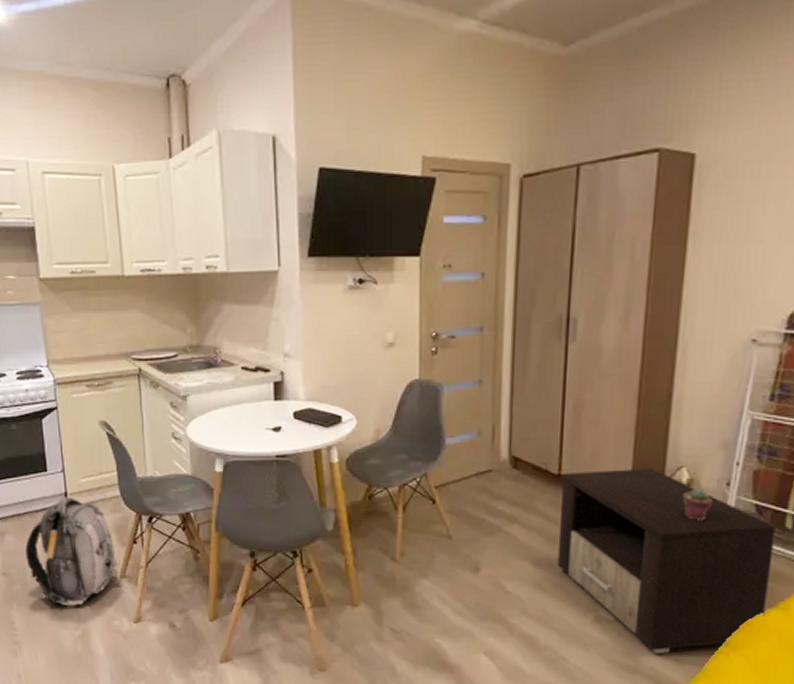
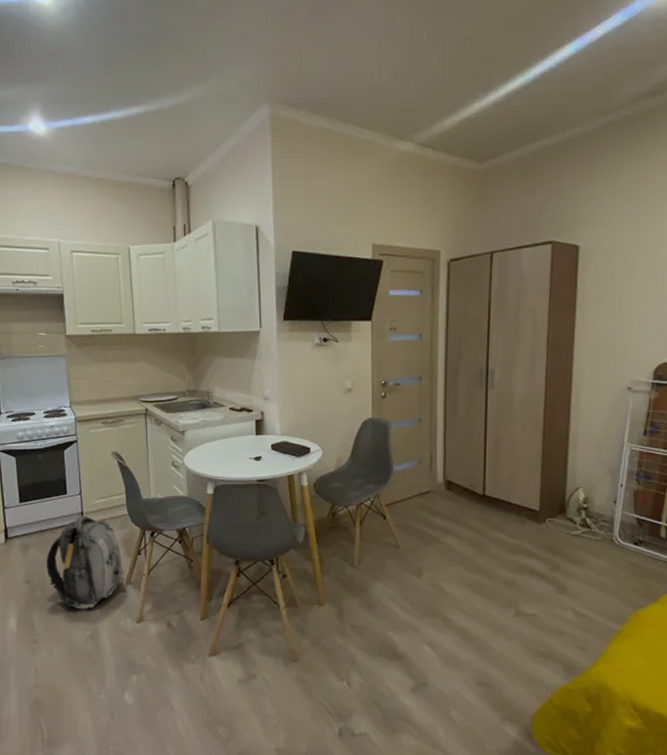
nightstand: present [557,468,777,654] -> none [484,489,654,642]
potted succulent: present [683,488,712,520] -> none [581,505,603,531]

